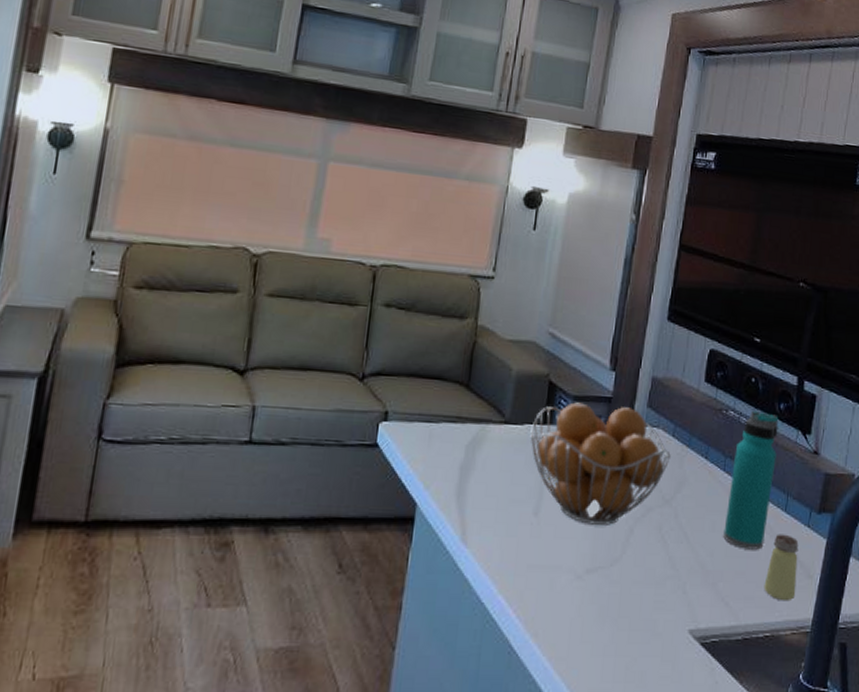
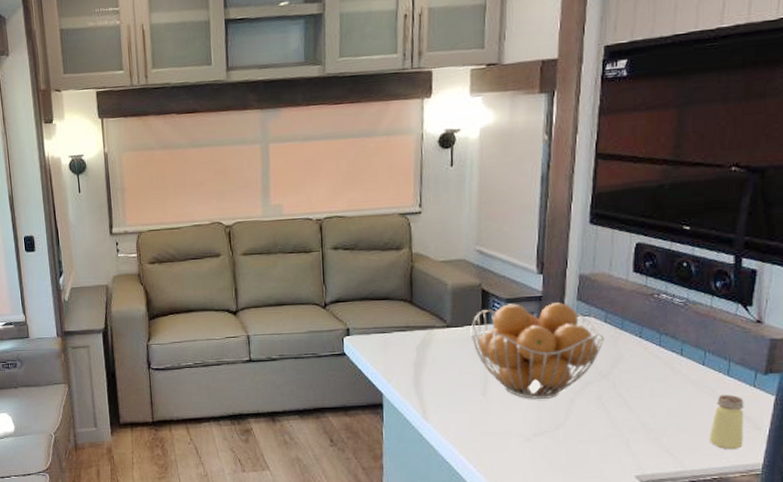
water bottle: present [723,410,779,550] -> none [663,291,715,410]

